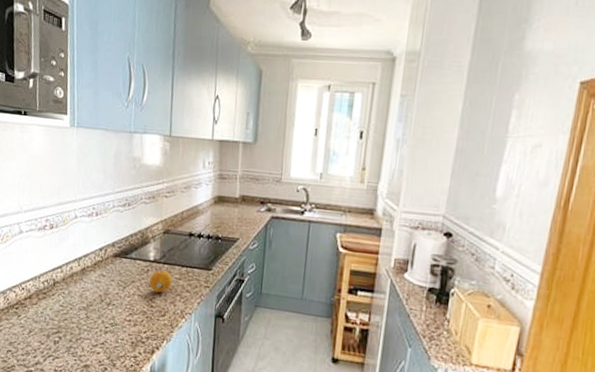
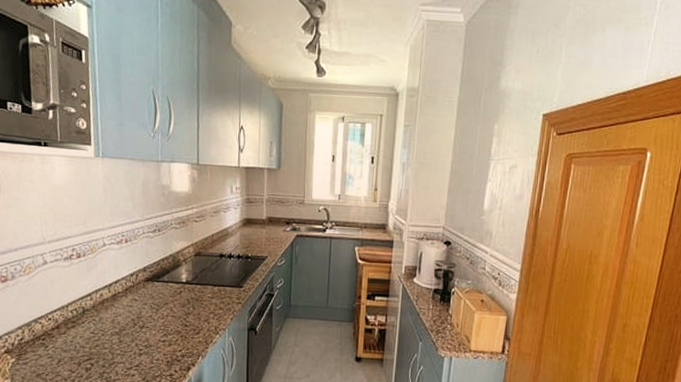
fruit: present [148,270,173,293] -> none [182,291,206,312]

